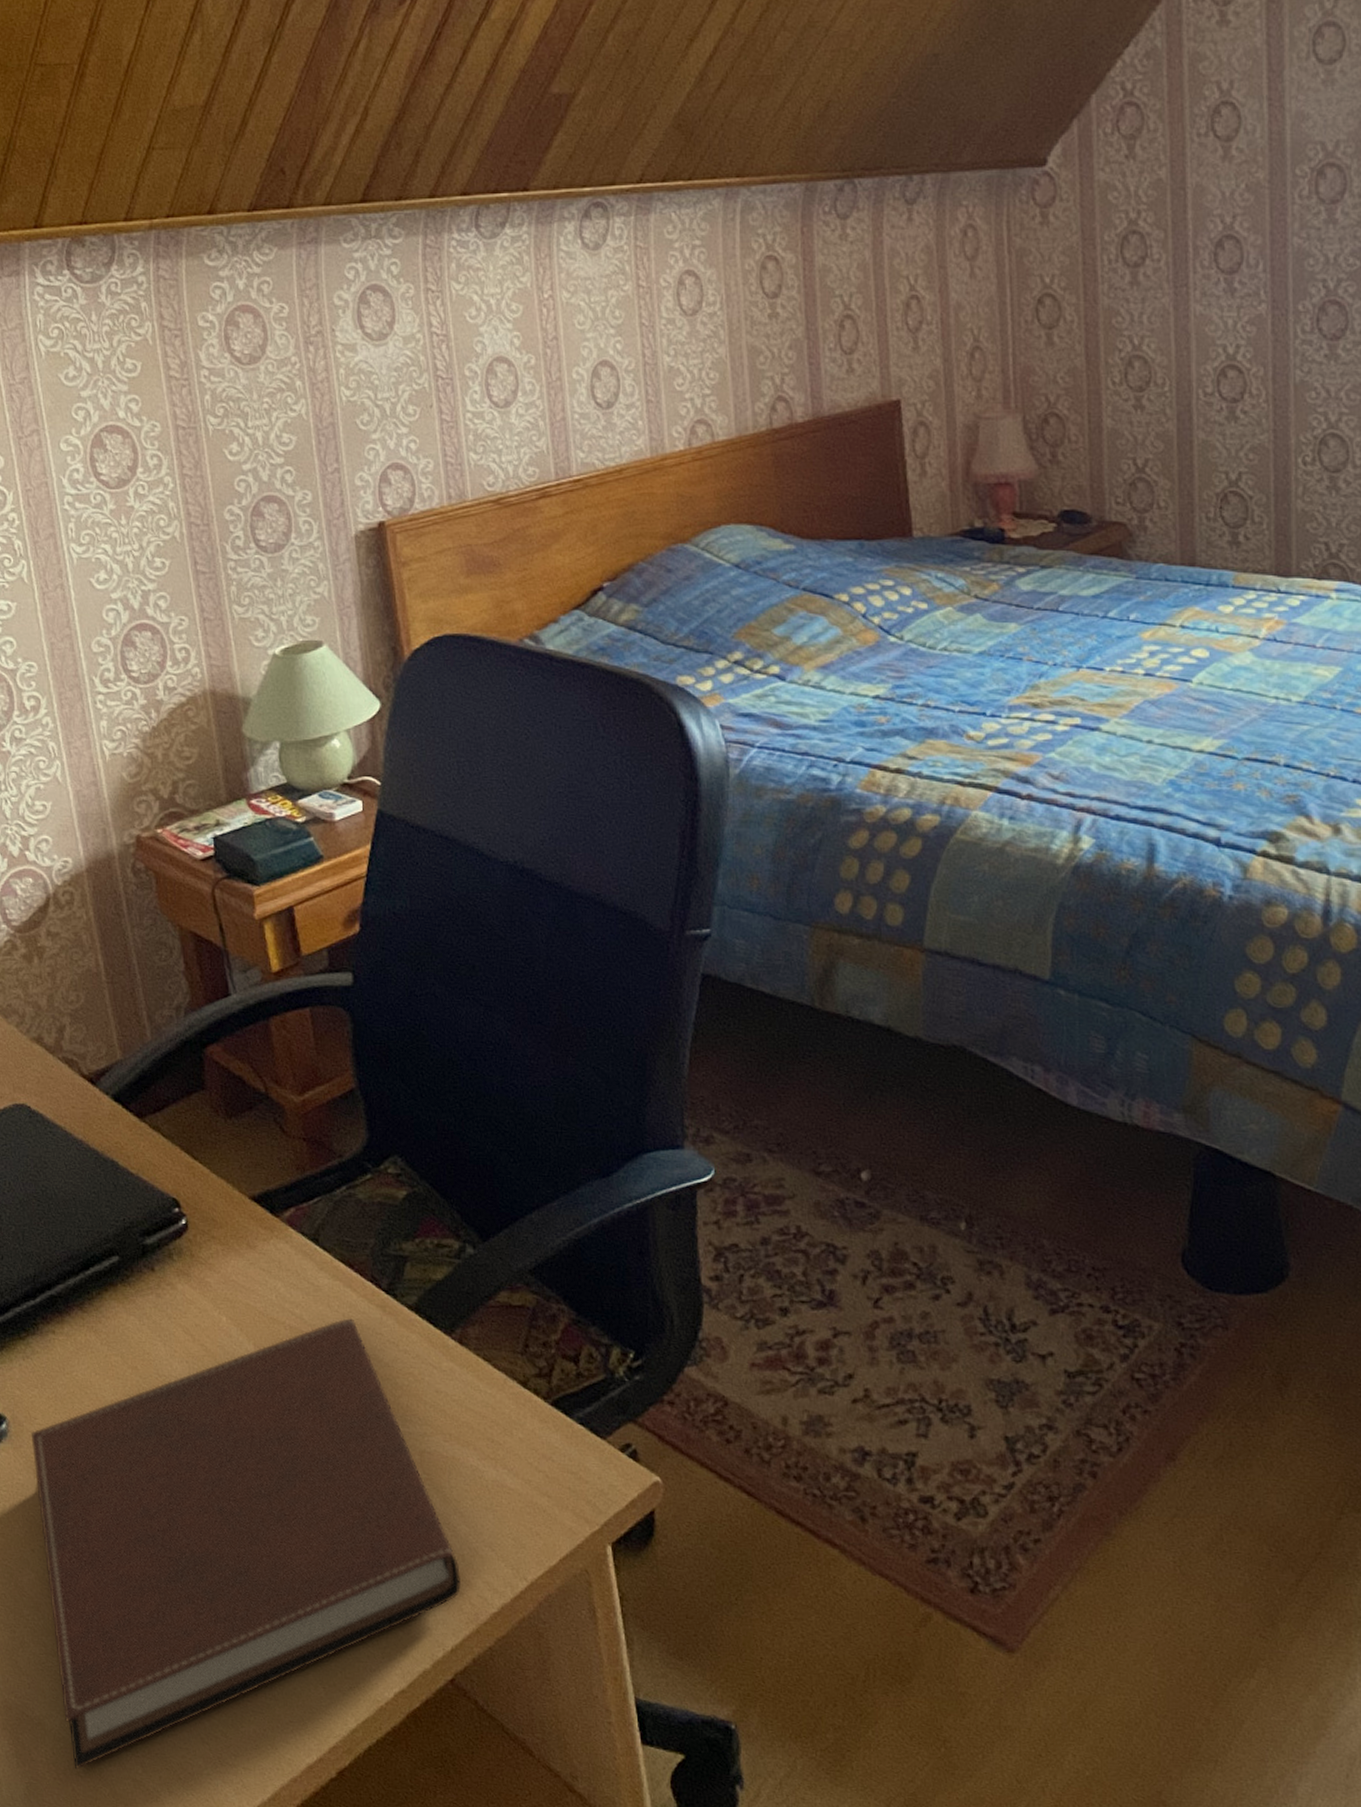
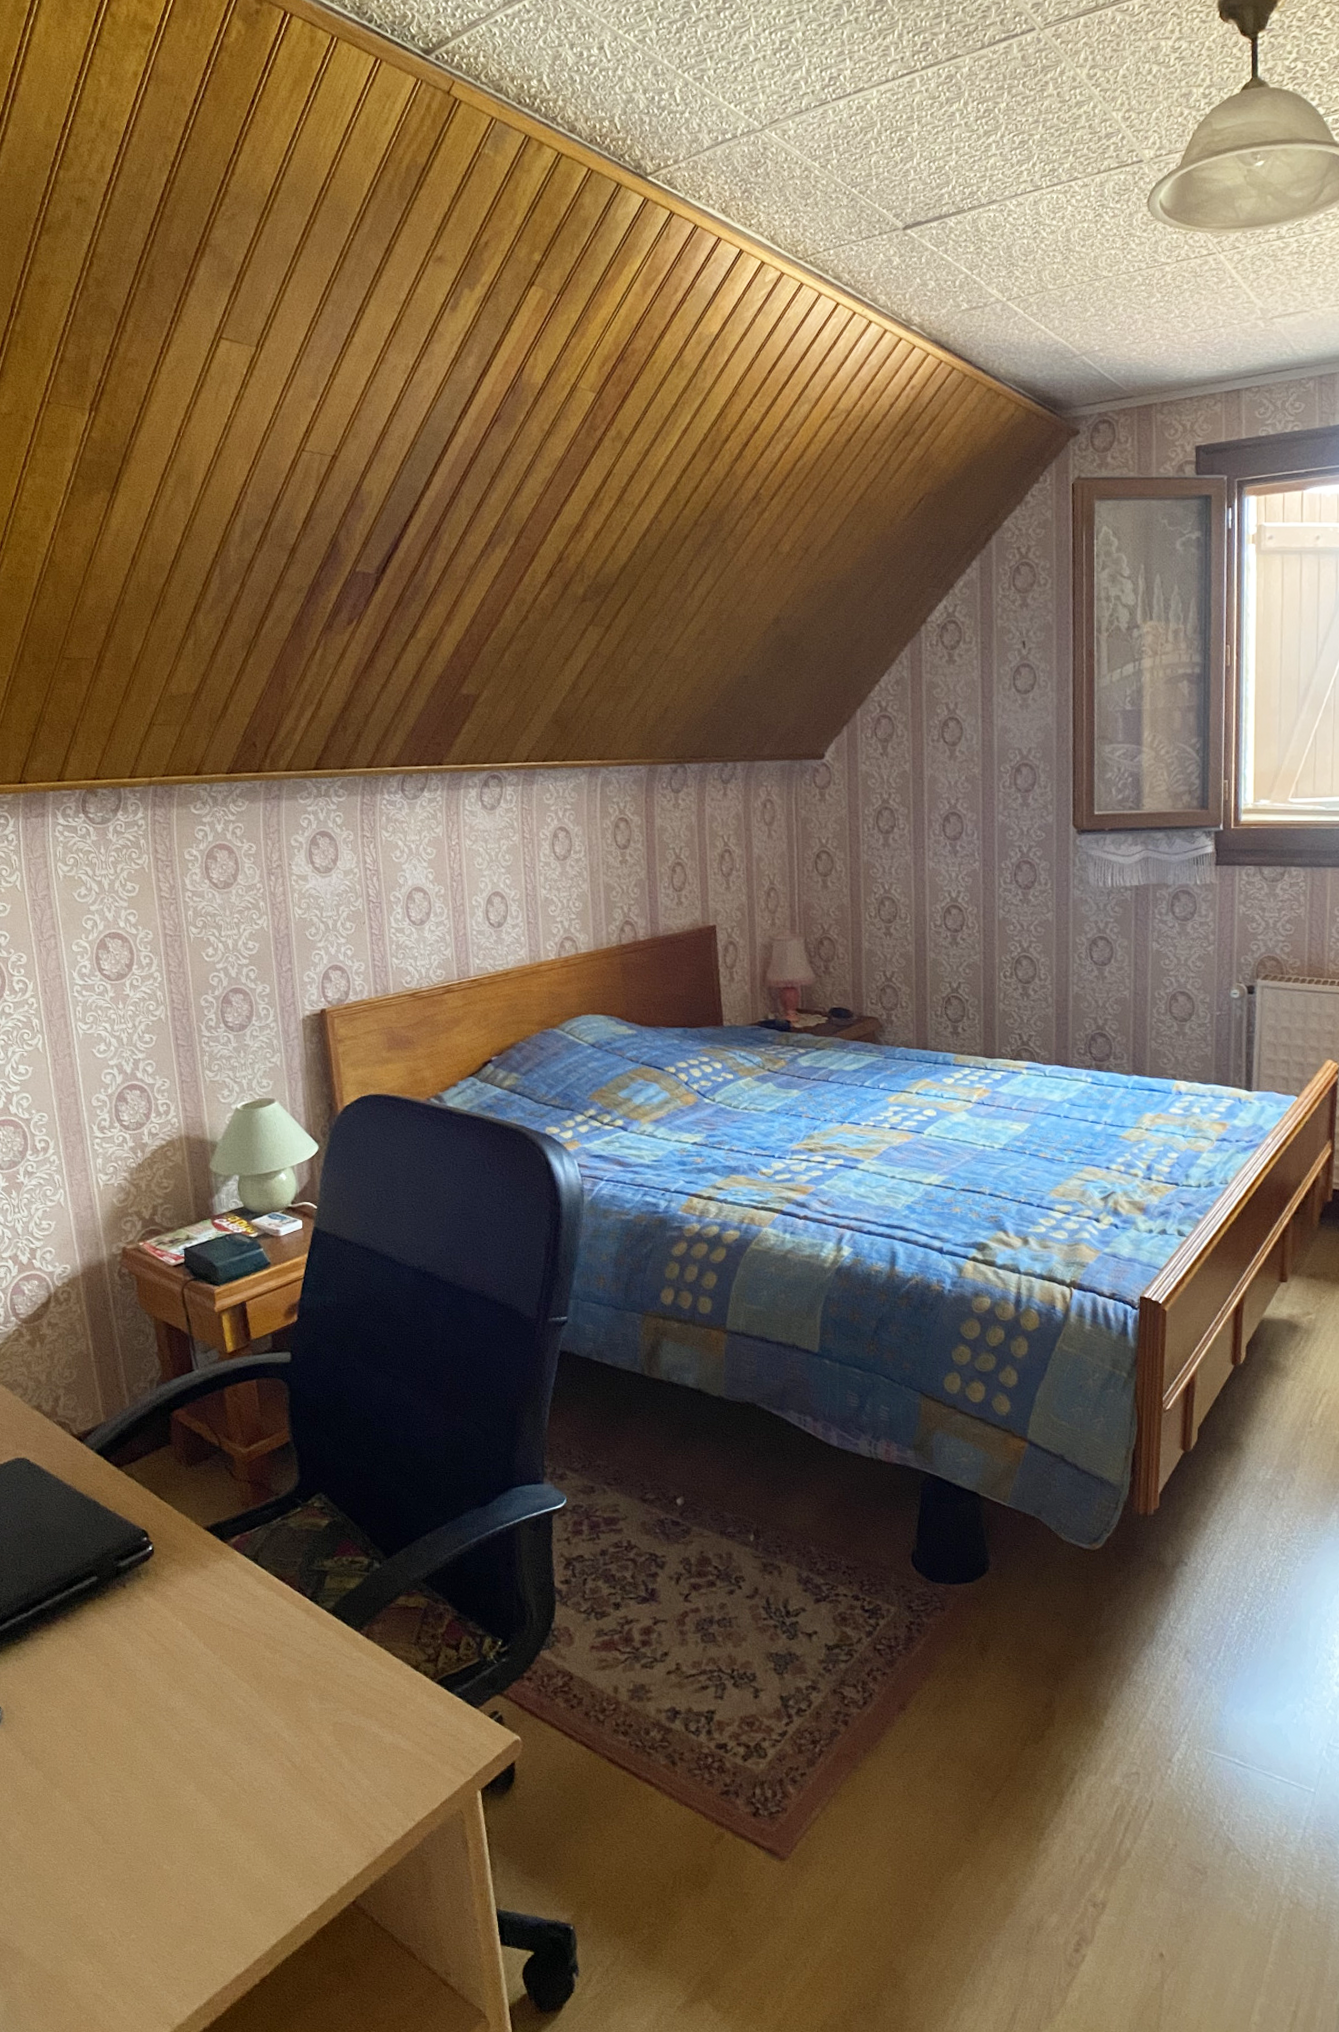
notebook: present [30,1318,462,1770] -> none [20,1620,363,1989]

